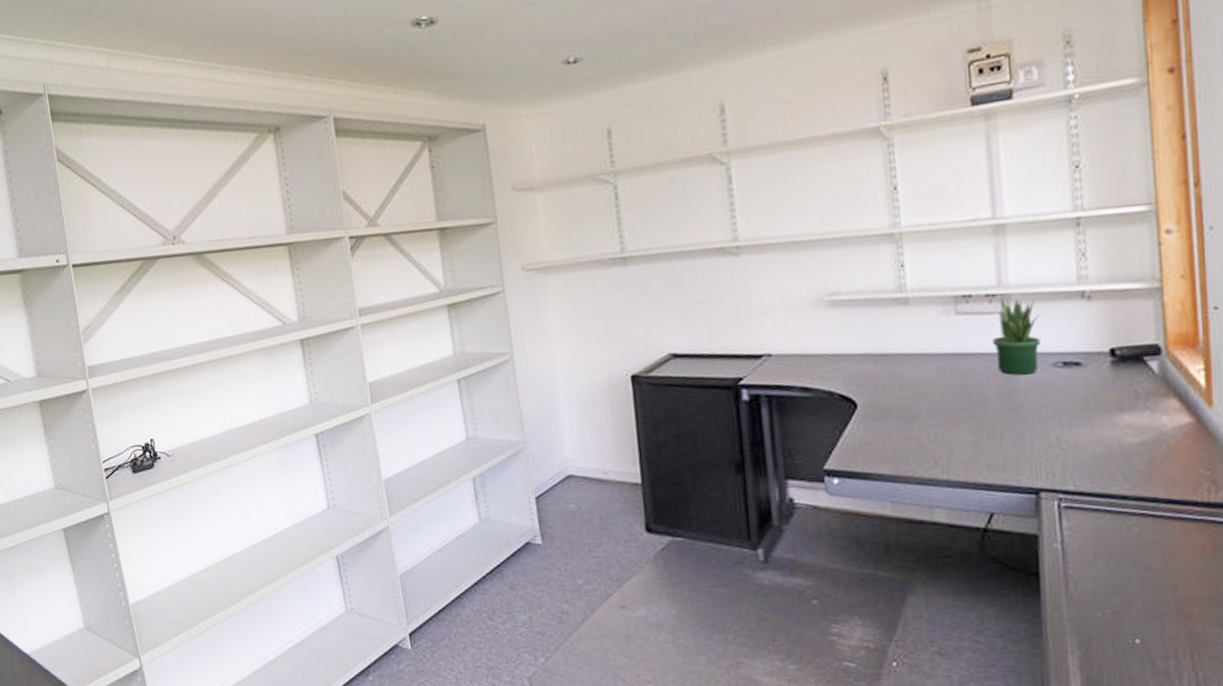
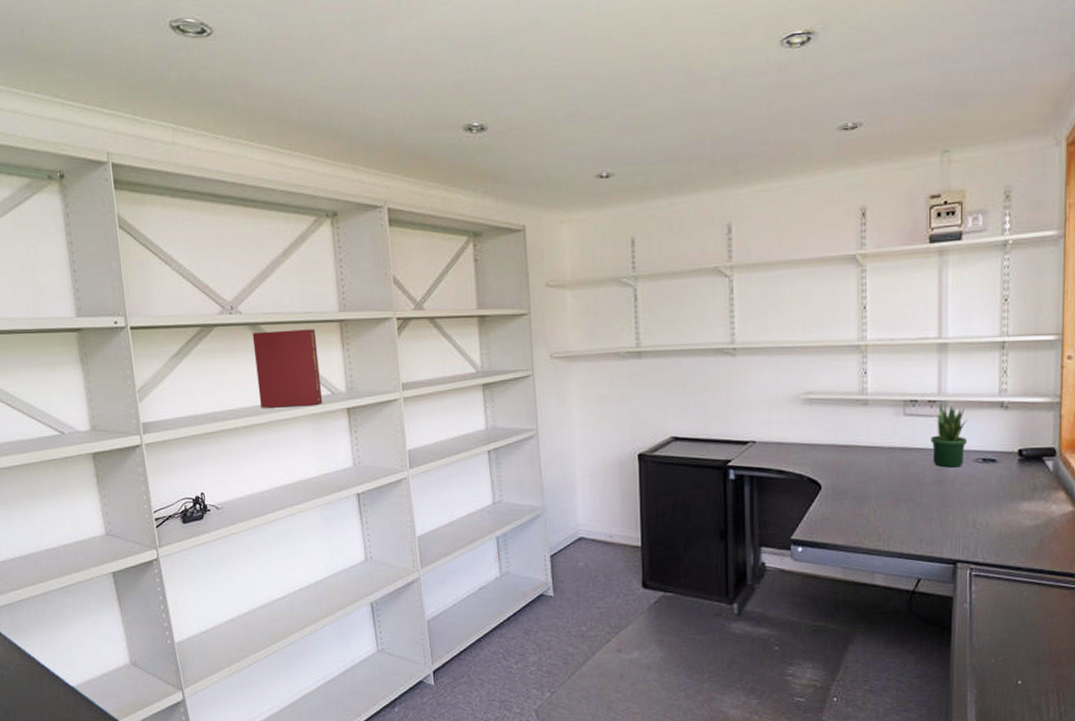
book: none [196,255,274,344] -> present [252,329,323,408]

